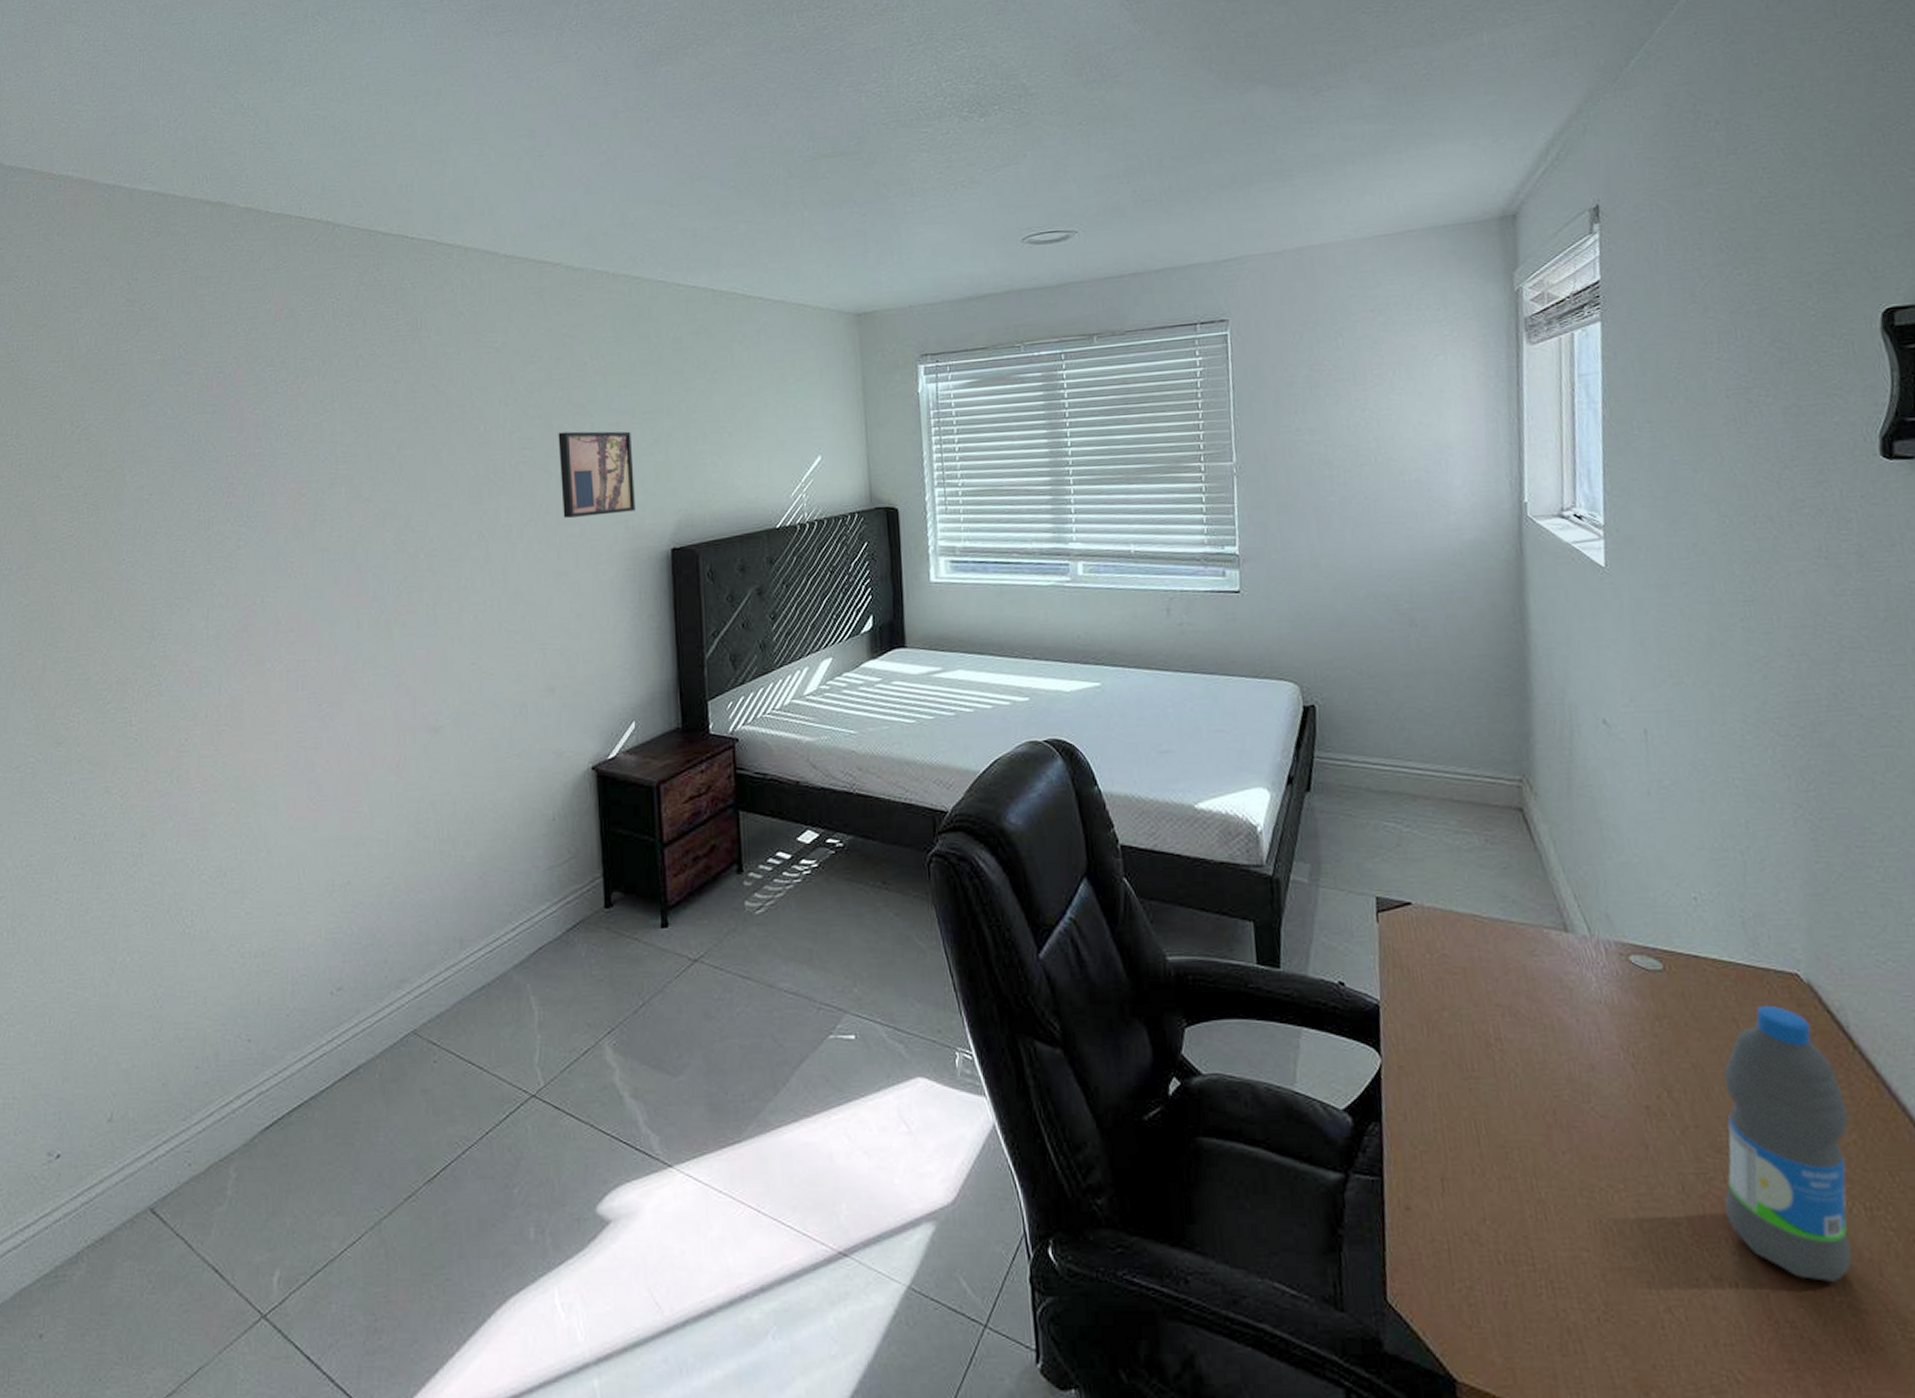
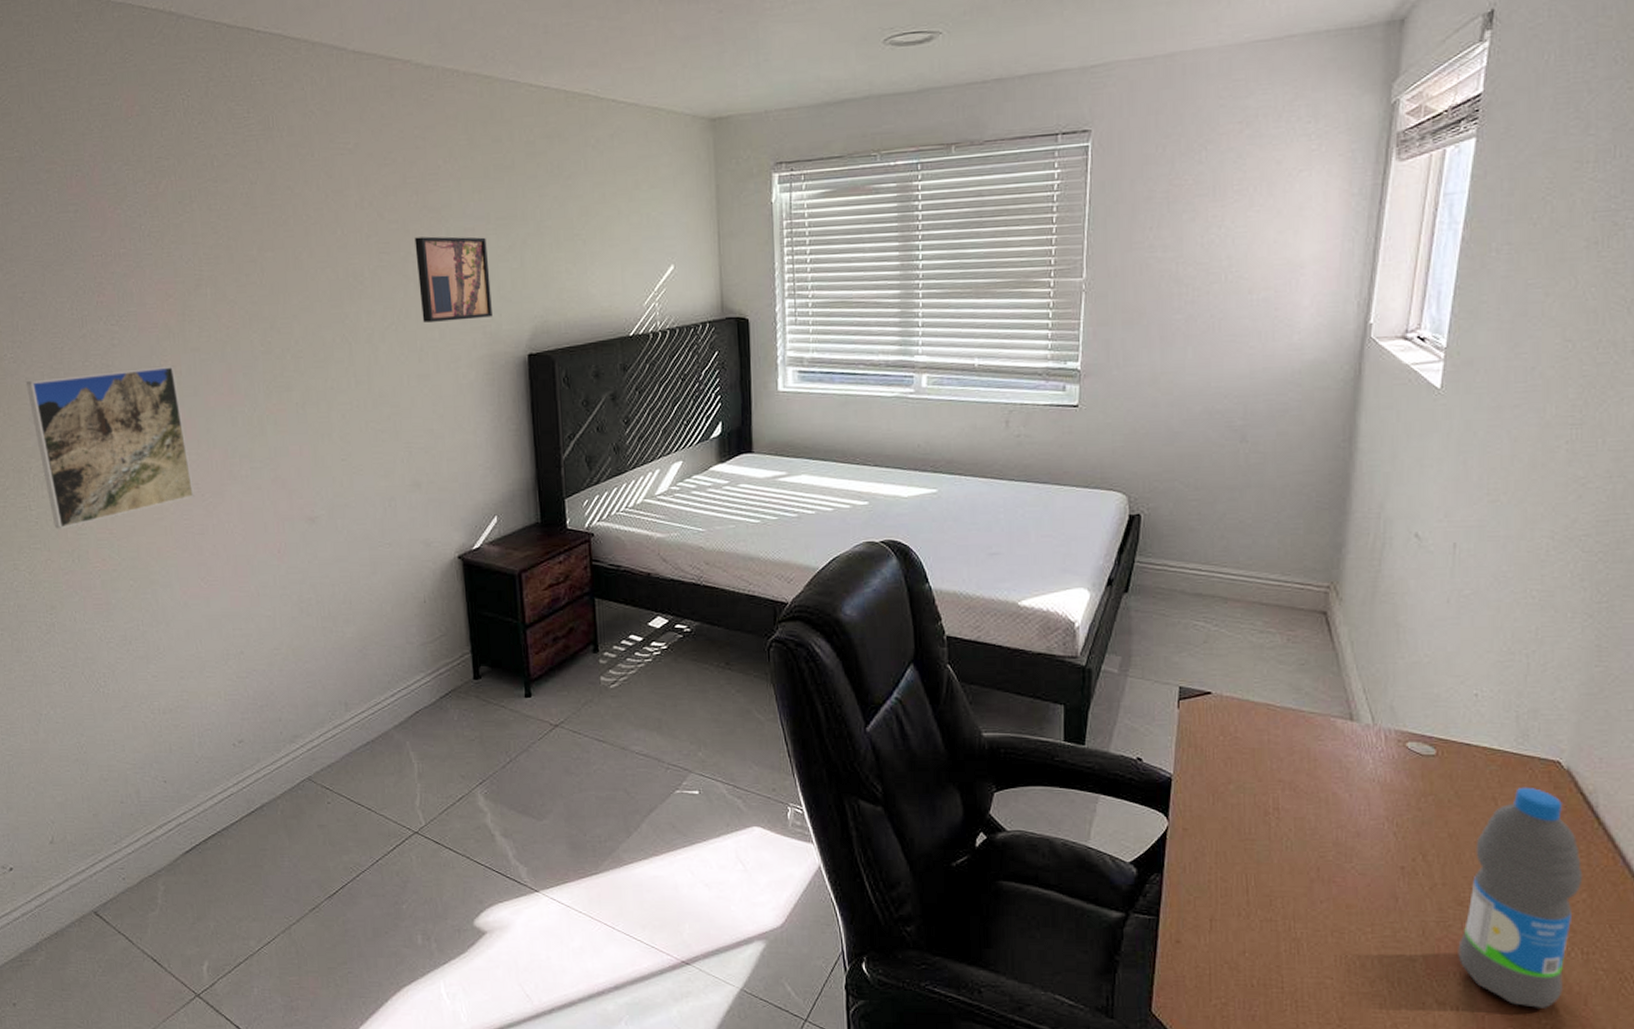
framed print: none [141,567,310,746] -> present [25,365,194,529]

